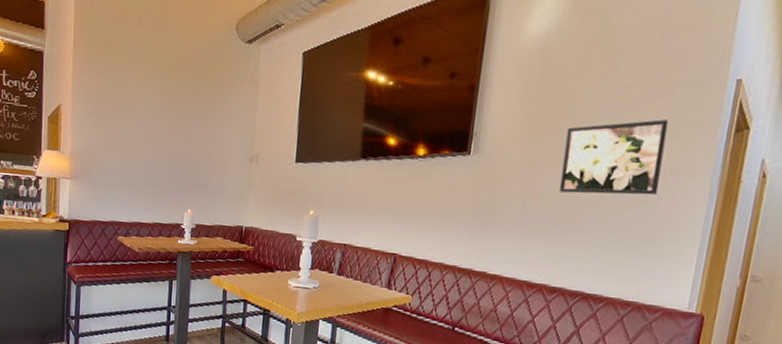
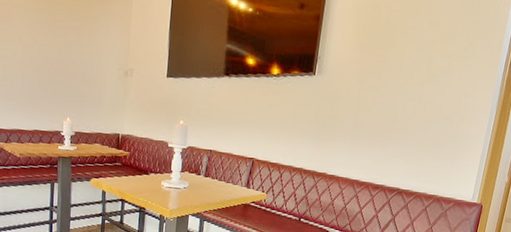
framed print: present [558,119,669,195] -> none [383,51,465,112]

